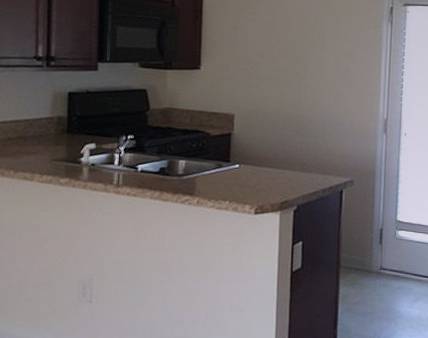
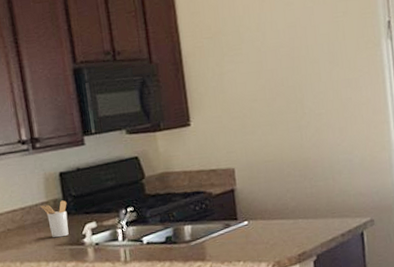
utensil holder: none [44,119,71,153] -> present [40,200,69,238]

